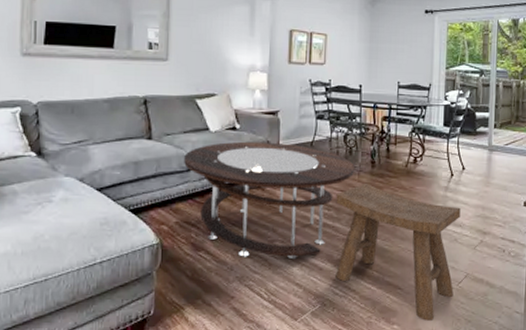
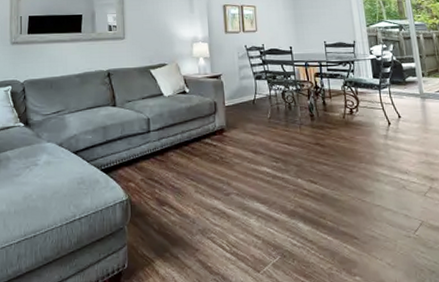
coffee table: present [184,141,354,260] -> none [144,102,296,212]
stool: present [335,184,461,321] -> none [282,136,412,271]

